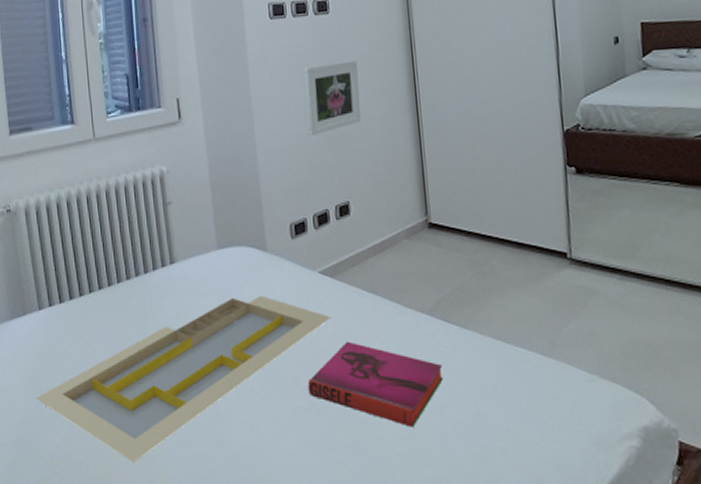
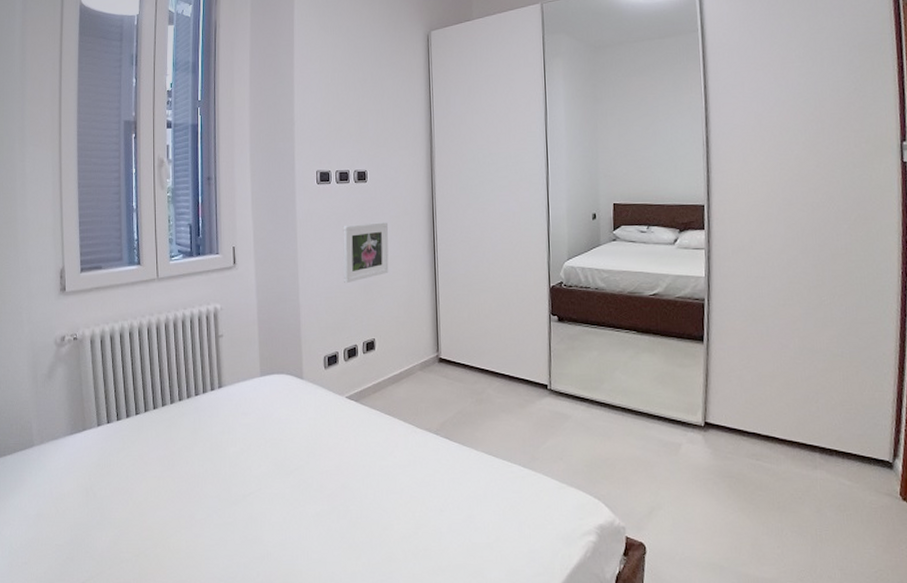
serving tray: present [35,295,331,463] -> none [89,416,354,560]
hardback book: present [307,341,443,427] -> none [331,455,444,527]

